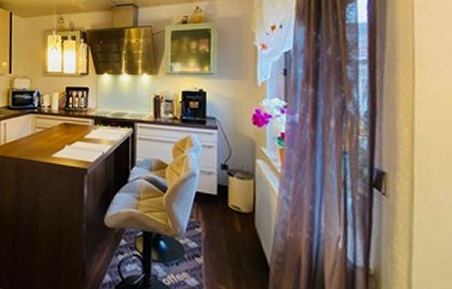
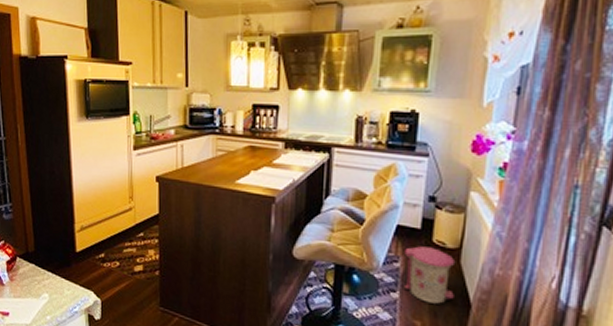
trash can: none [205,211,253,268] -> present [403,246,456,304]

